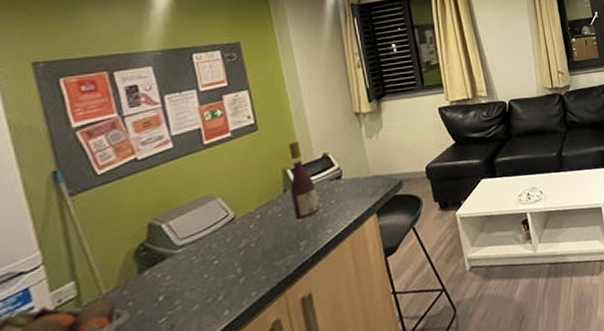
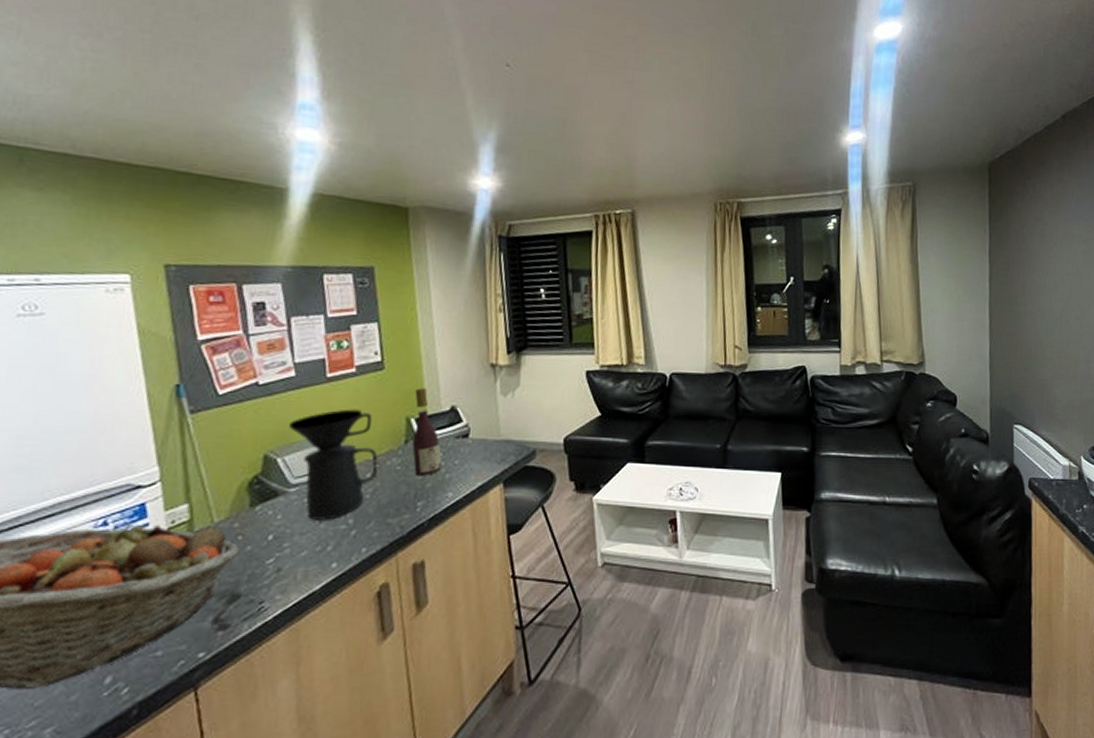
coffee maker: none [171,168,259,275] -> present [289,409,378,520]

